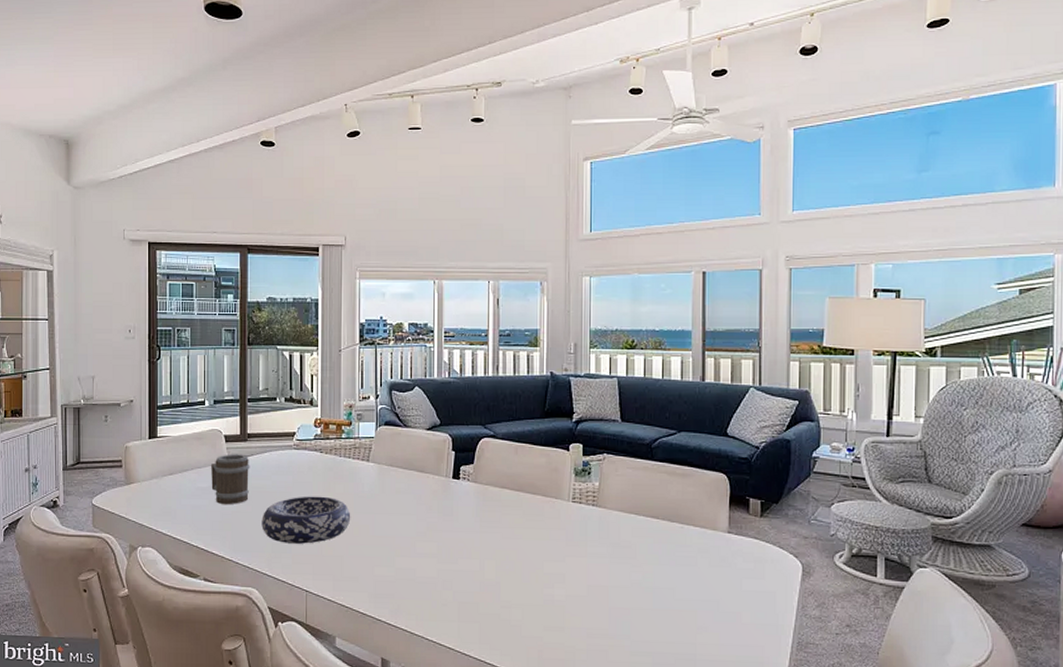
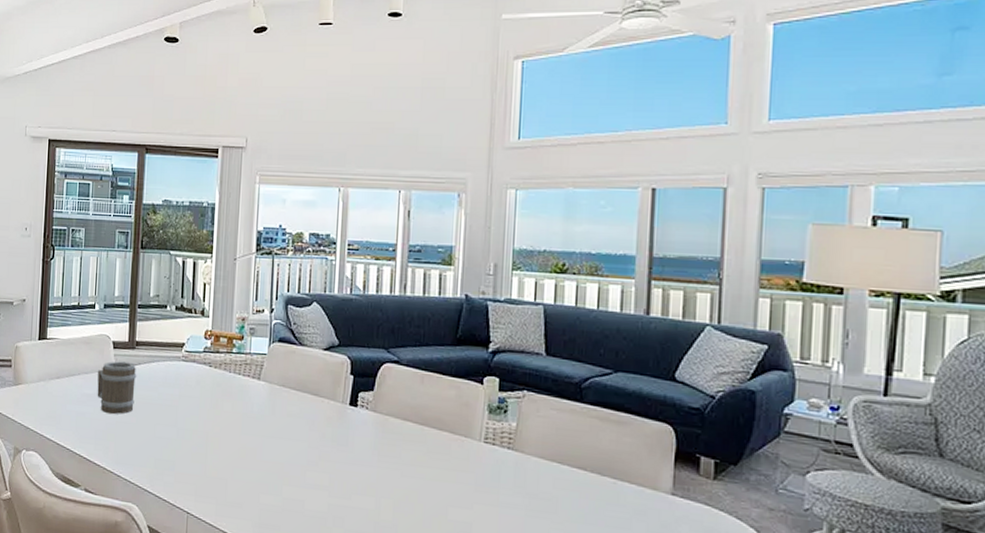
decorative bowl: present [261,496,351,544] -> none [145,411,238,463]

